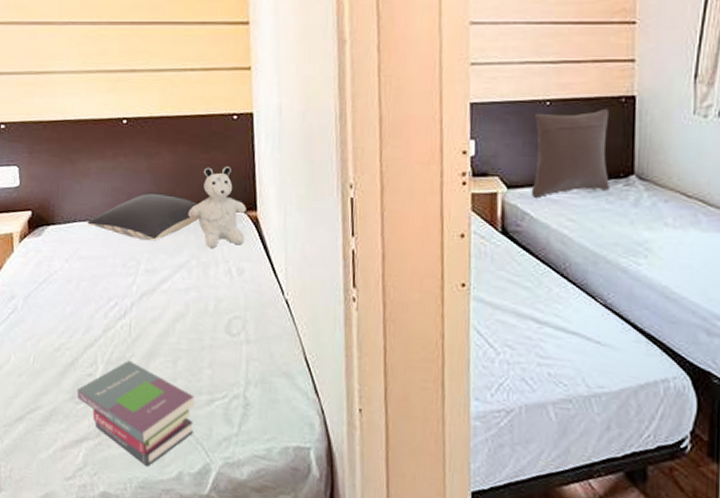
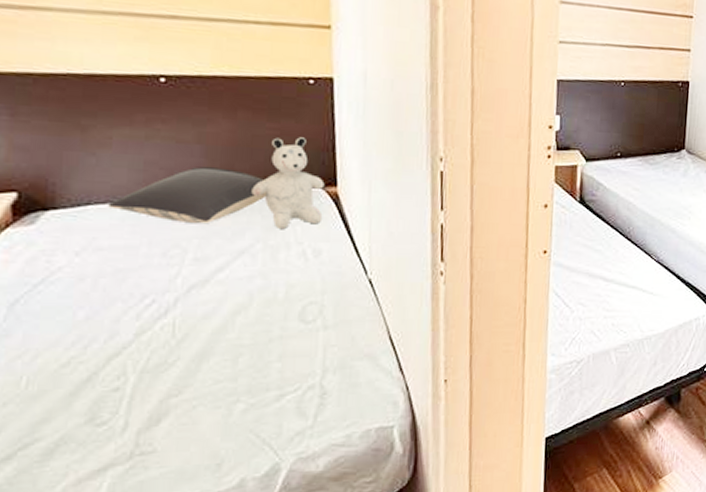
books: present [76,360,195,466] -> none [96,365,260,481]
pillow: present [531,108,610,198] -> none [605,91,670,170]

